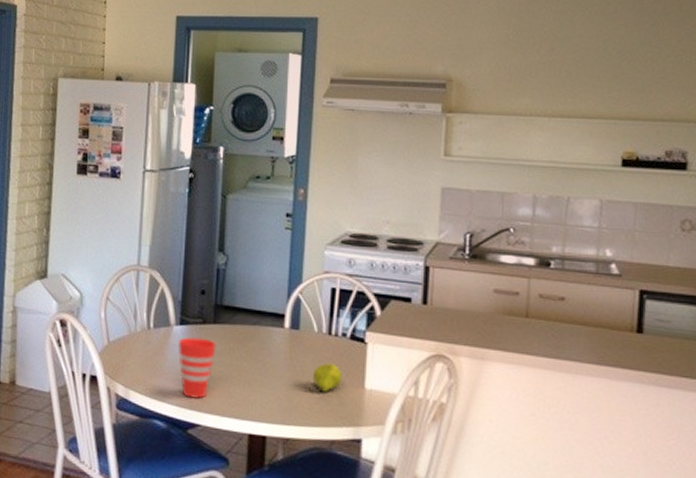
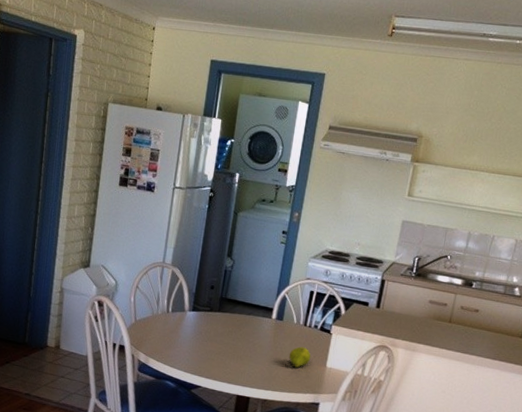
cup: present [178,337,216,399] -> none [189,321,219,367]

